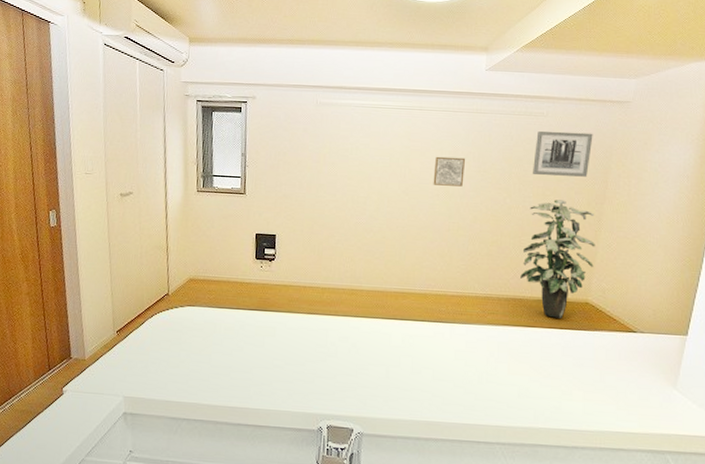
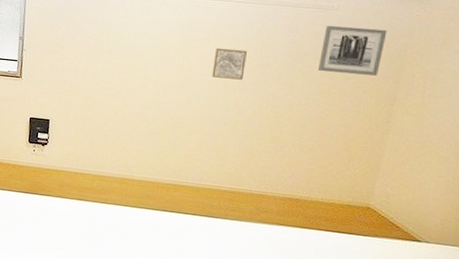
indoor plant: present [520,200,595,319] -> none [298,98,382,222]

